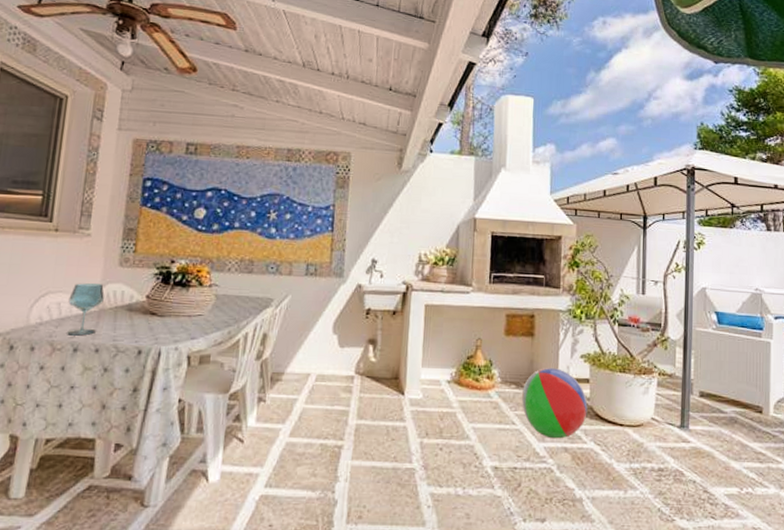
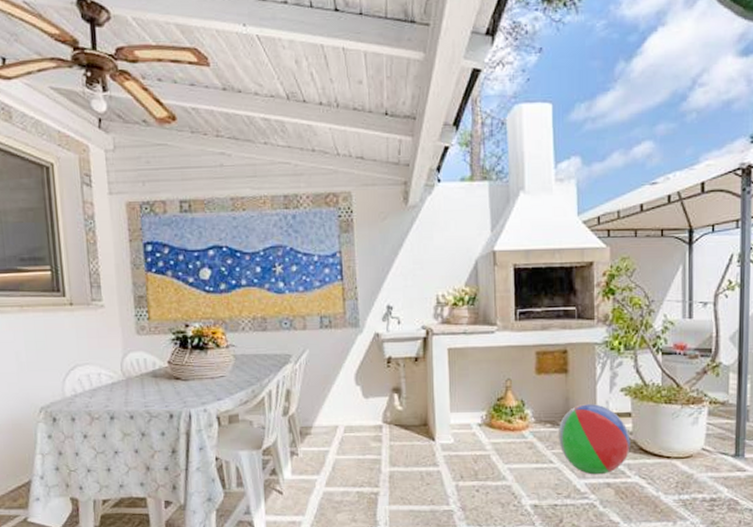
wine glass: present [67,283,105,336] -> none [96,353,129,405]

